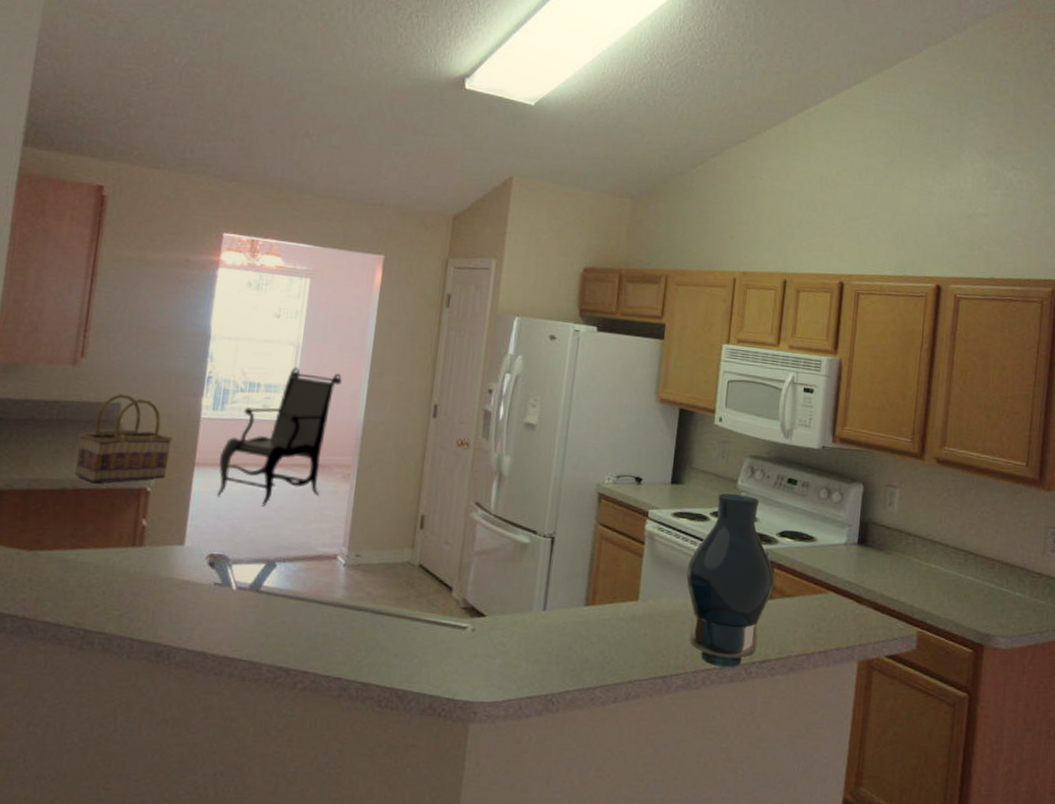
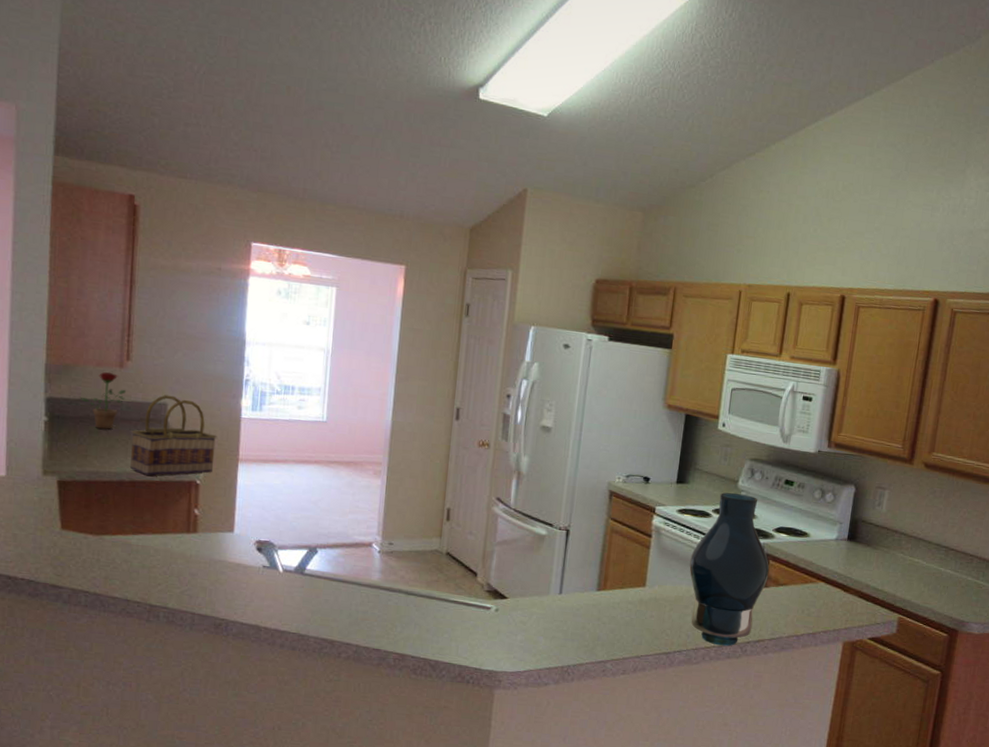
decorative plant: none [27,369,77,432] -> present [81,371,126,430]
armchair: present [216,367,342,507] -> none [260,371,370,499]

